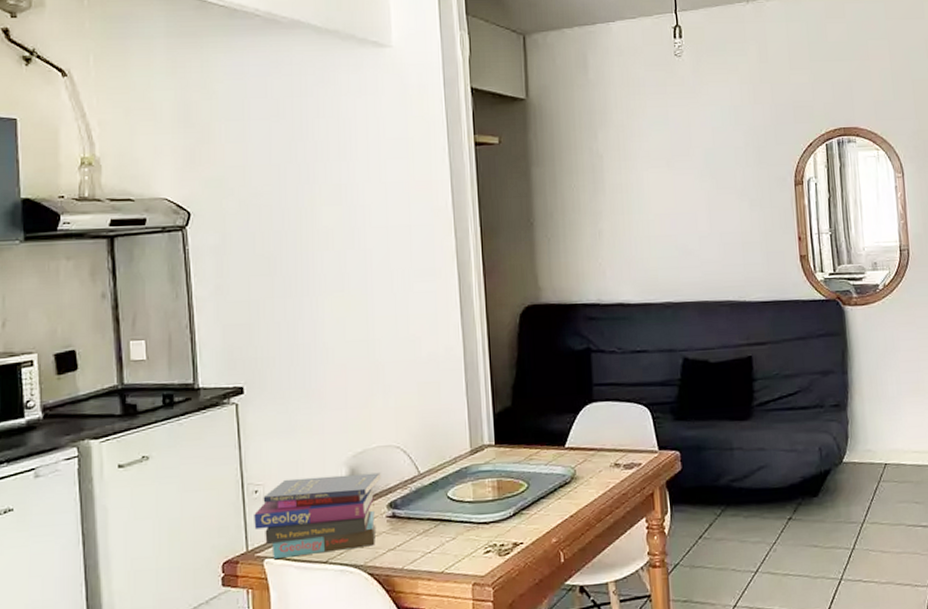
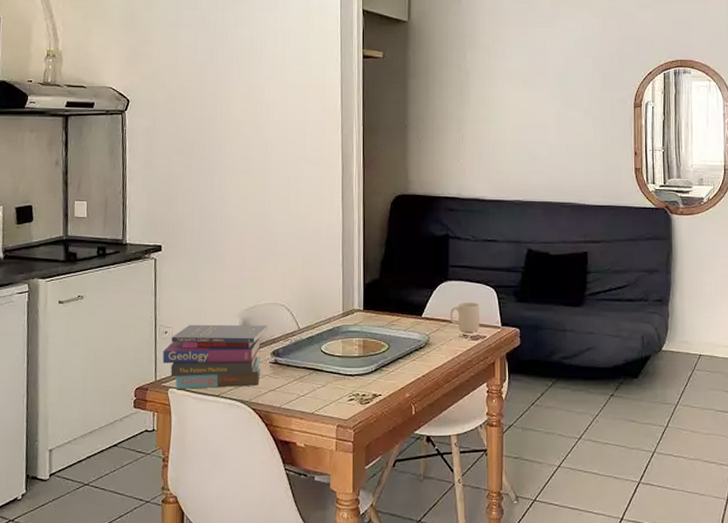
cup: none [598,424,634,461] -> present [450,302,480,332]

